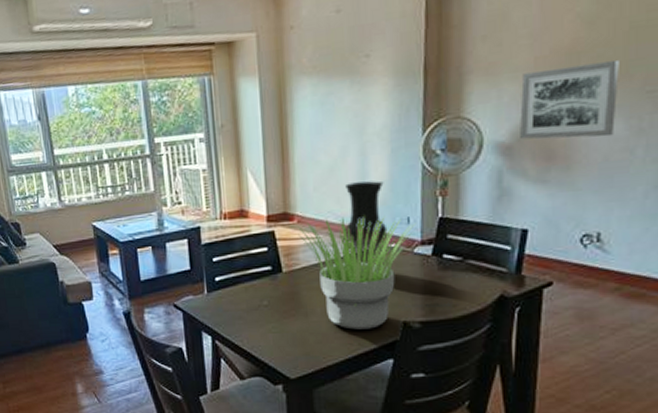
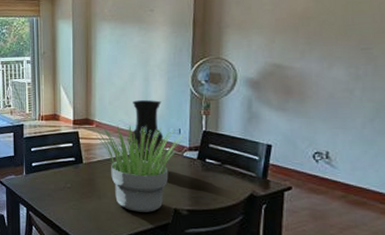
wall art: present [520,61,619,140] -> none [265,25,340,80]

